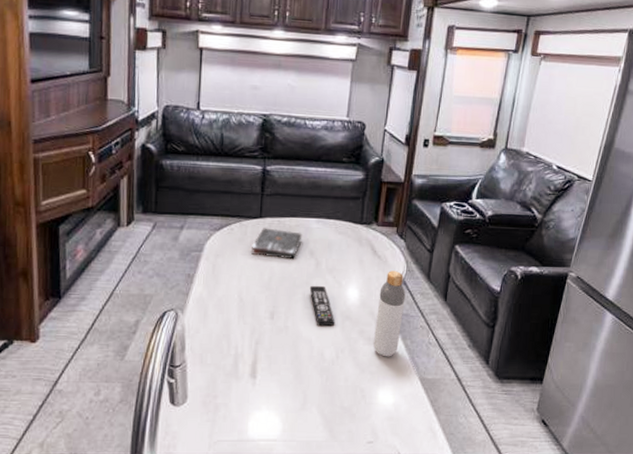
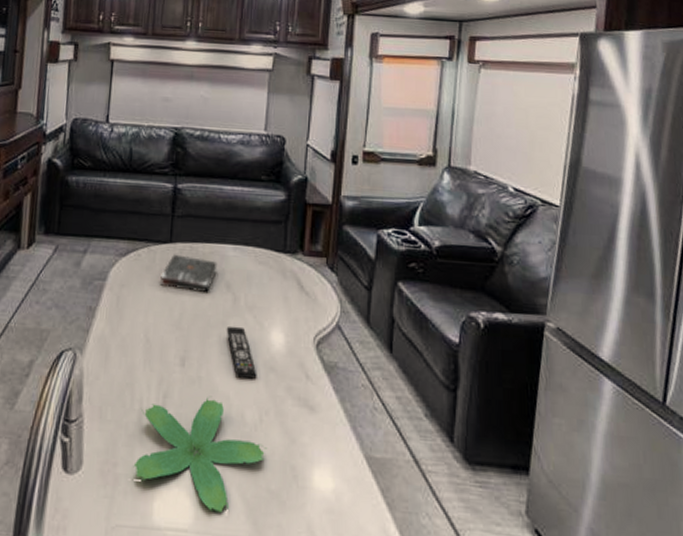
plant: none [231,341,343,425] -> present [133,396,268,512]
bottle: present [372,271,406,357] -> none [303,311,341,425]

